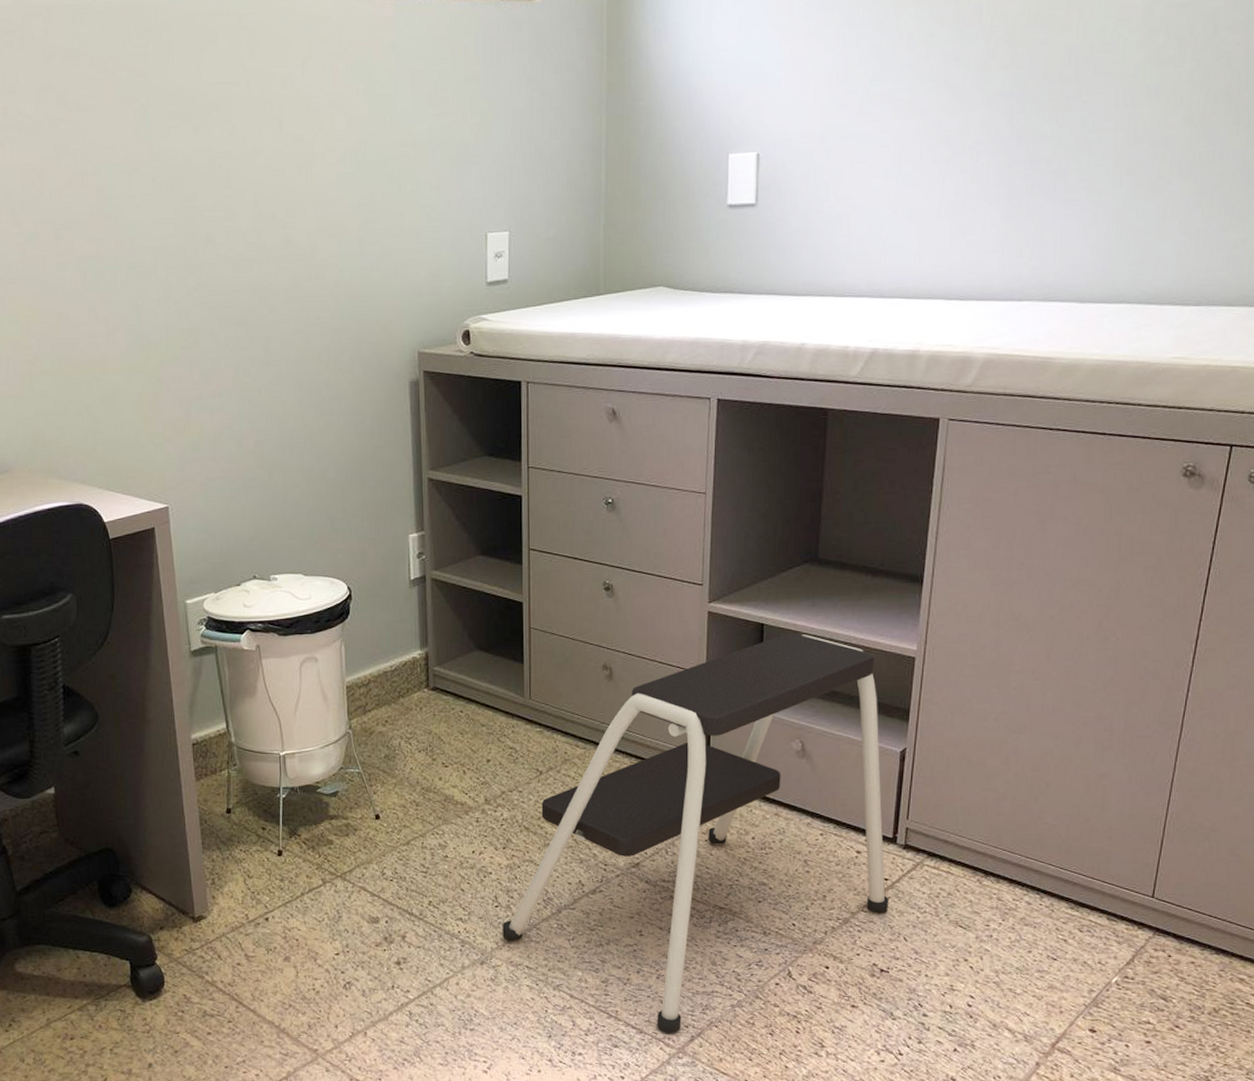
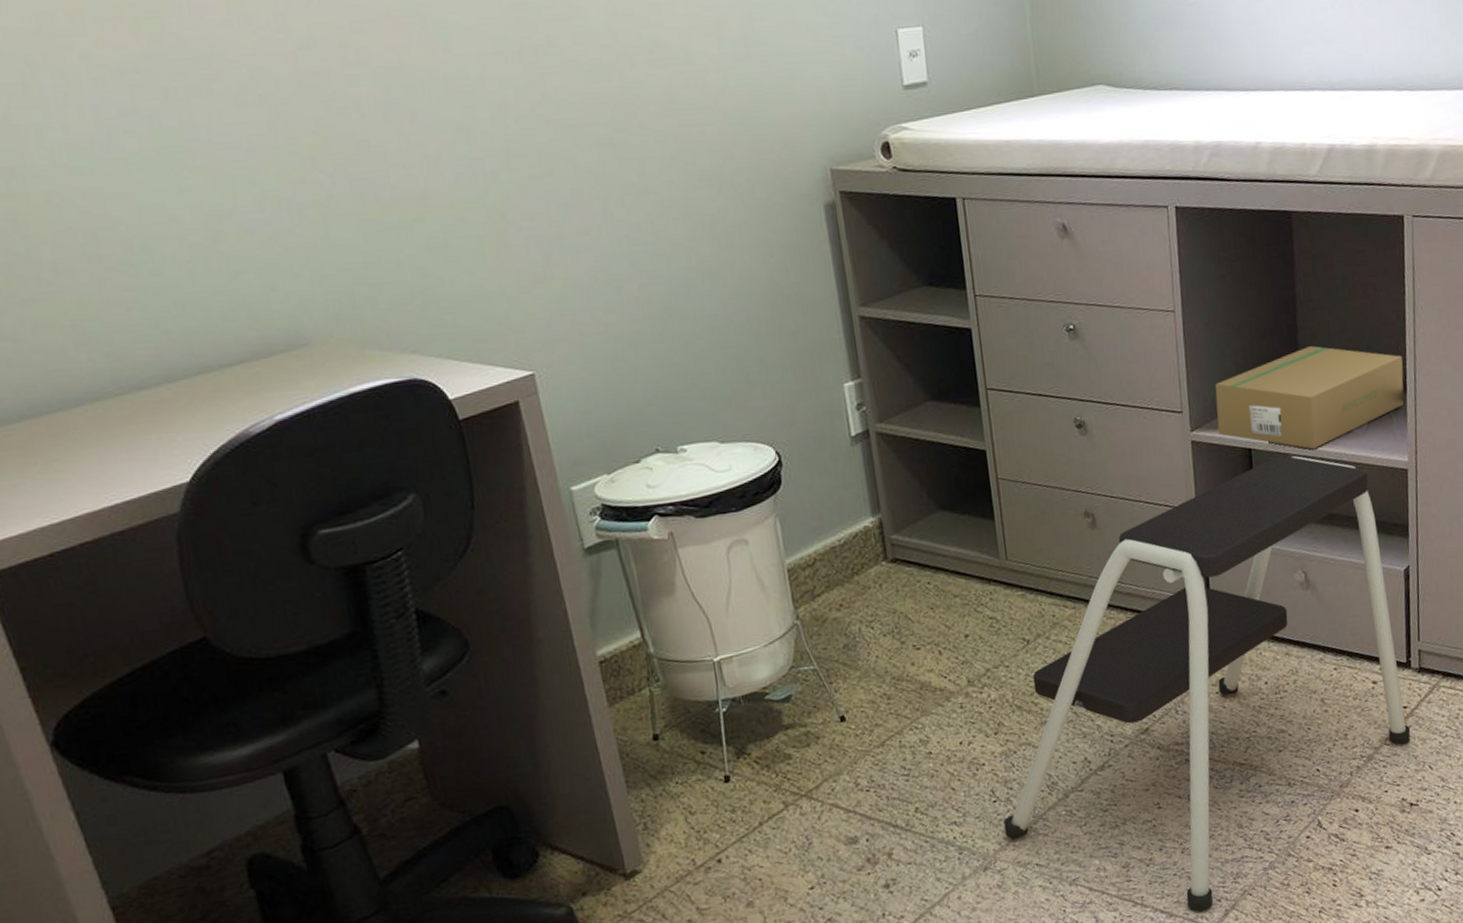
box: none [734,535,923,630] -> present [1215,346,1404,450]

